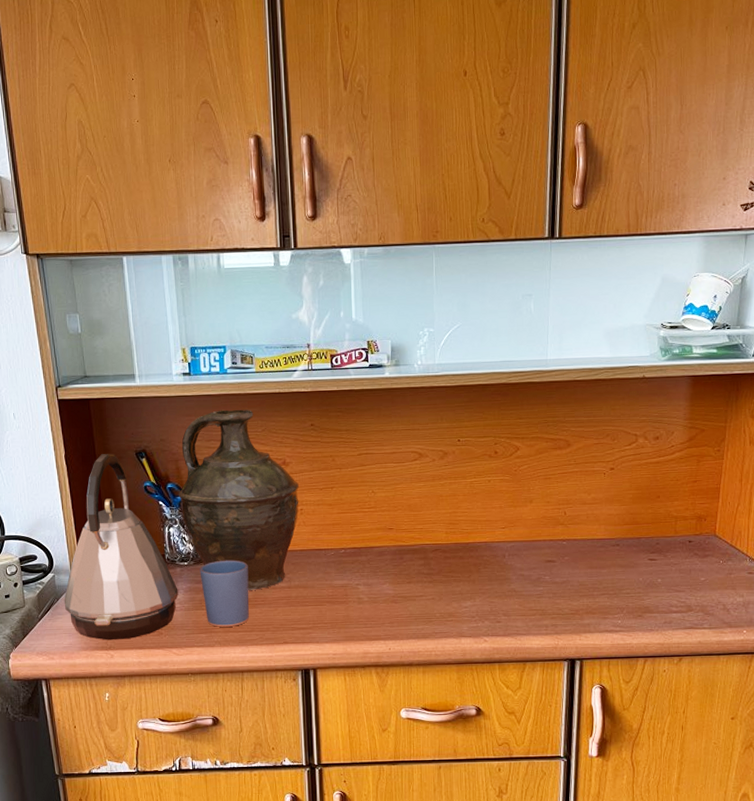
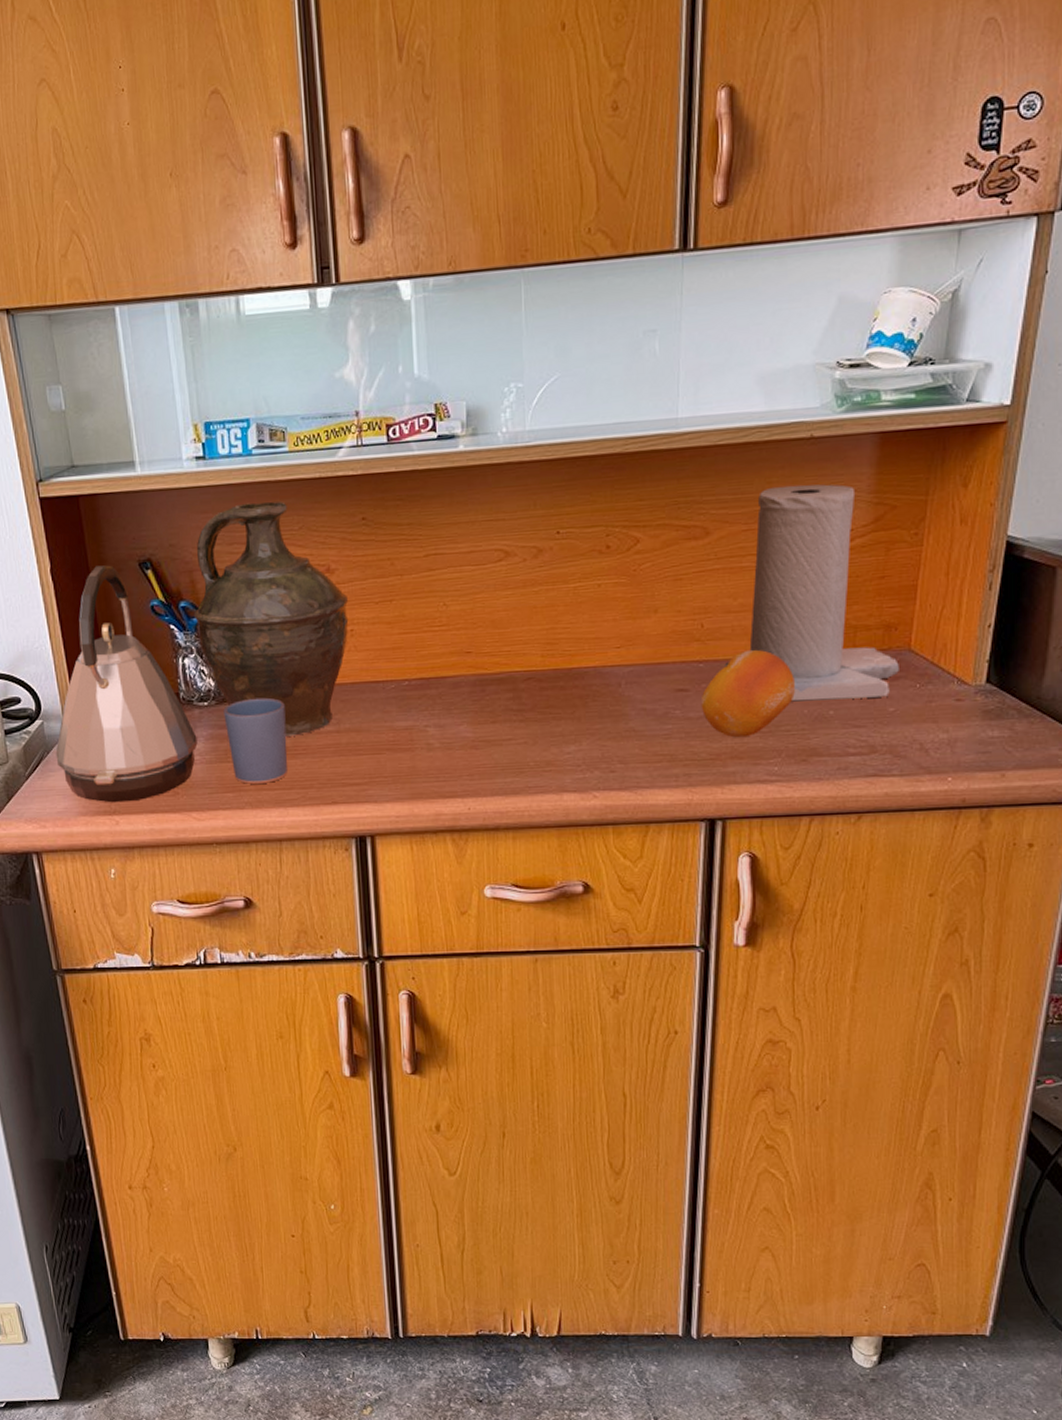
fruit: none [564,532,634,598] -> present [700,649,796,738]
paper towel: none [582,411,708,572] -> present [724,484,899,702]

